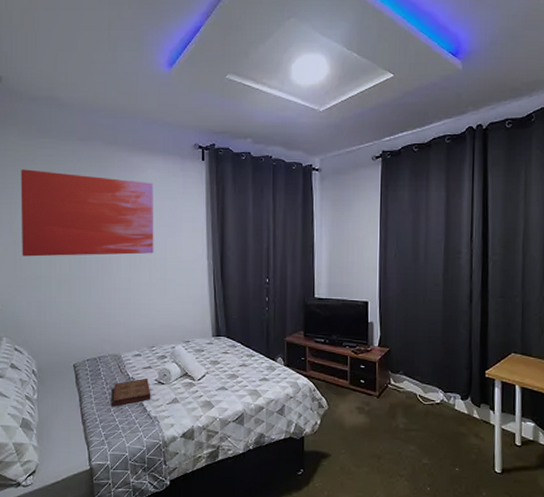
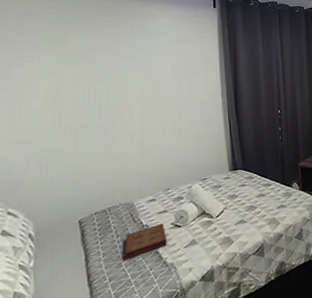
wall art: present [21,169,154,257] -> none [21,22,168,111]

